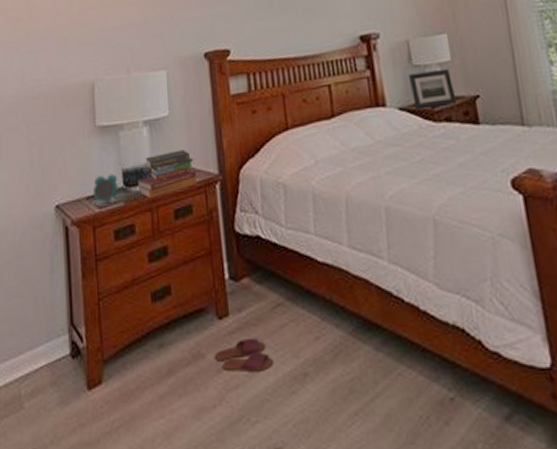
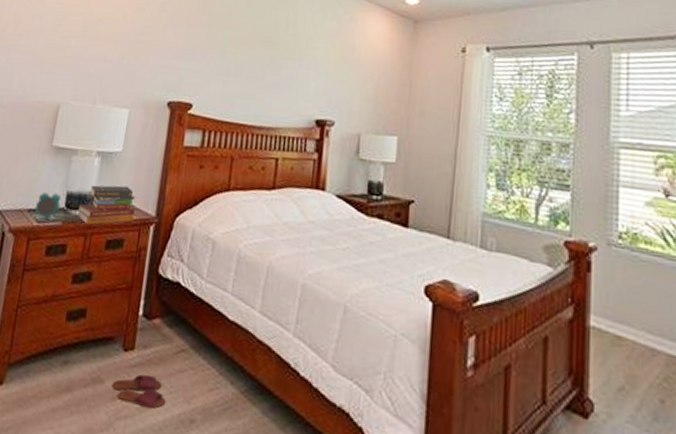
picture frame: present [408,68,457,110] -> none [351,166,393,204]

